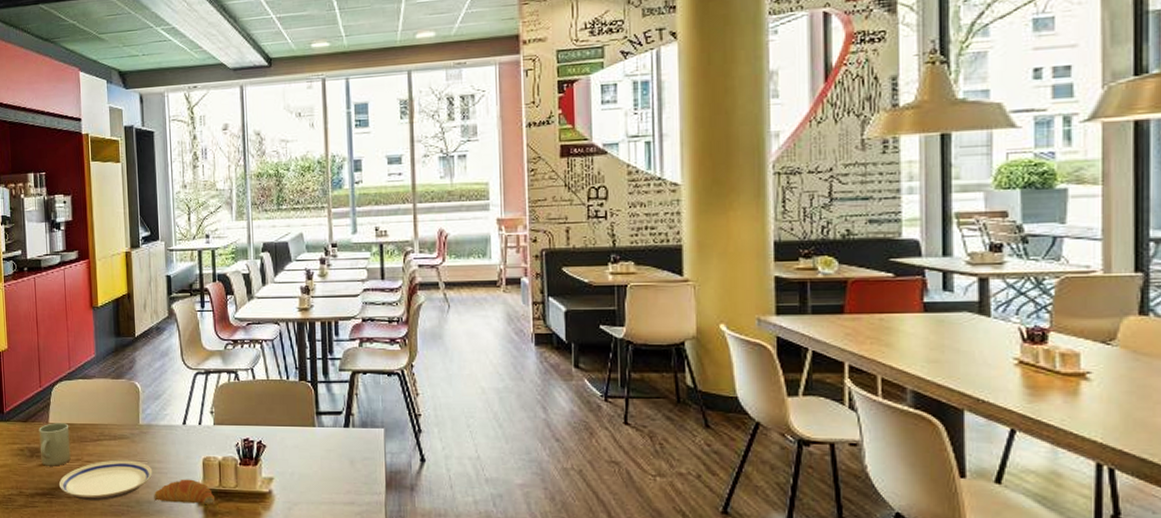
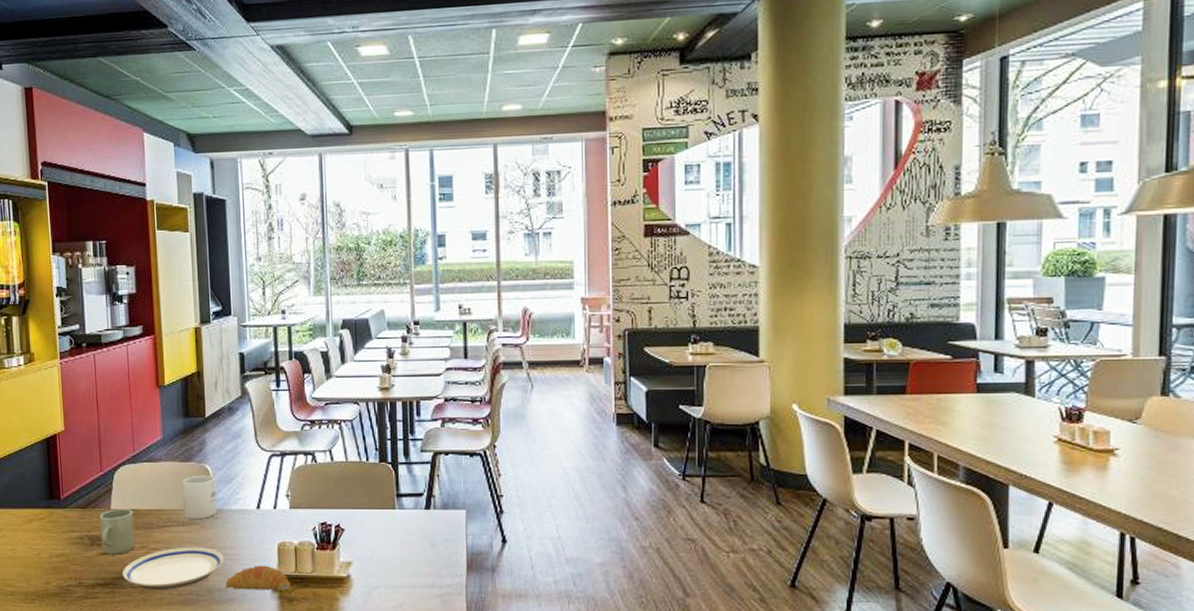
mug: none [113,391,147,435] -> present [182,475,218,520]

